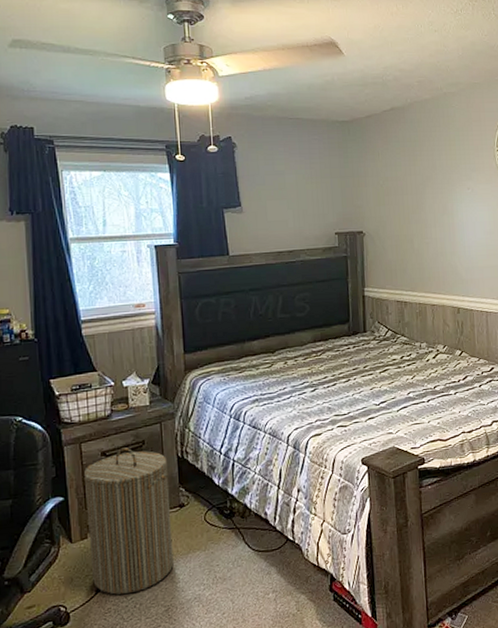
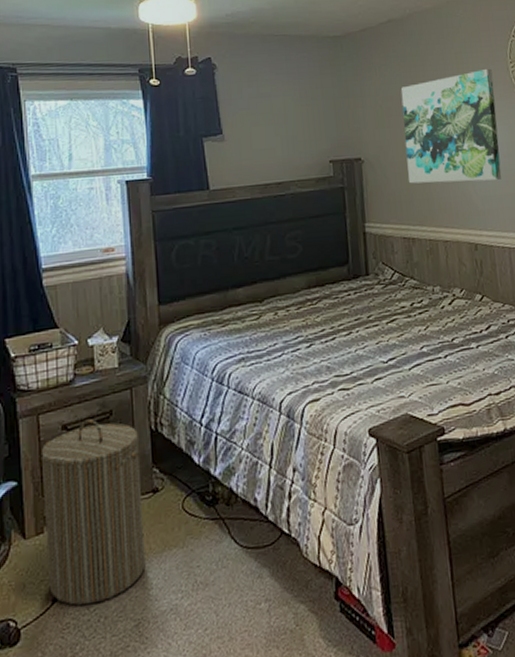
wall art: none [400,155,484,255] -> present [400,68,502,184]

